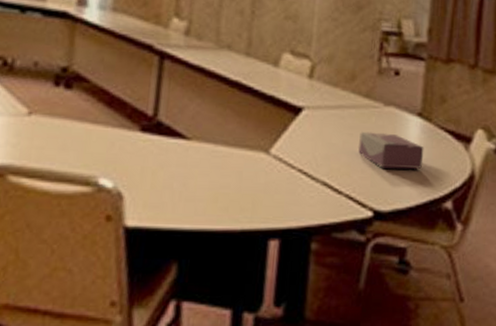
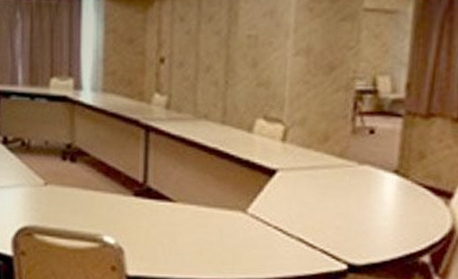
tissue box: present [357,131,424,169] -> none [331,190,401,225]

